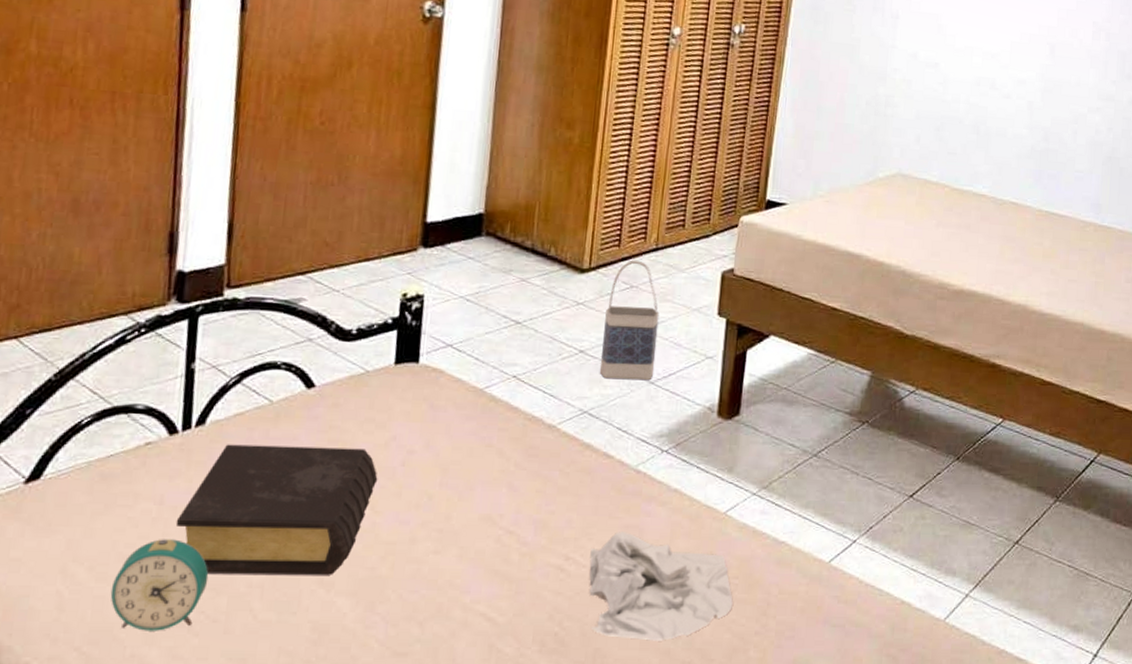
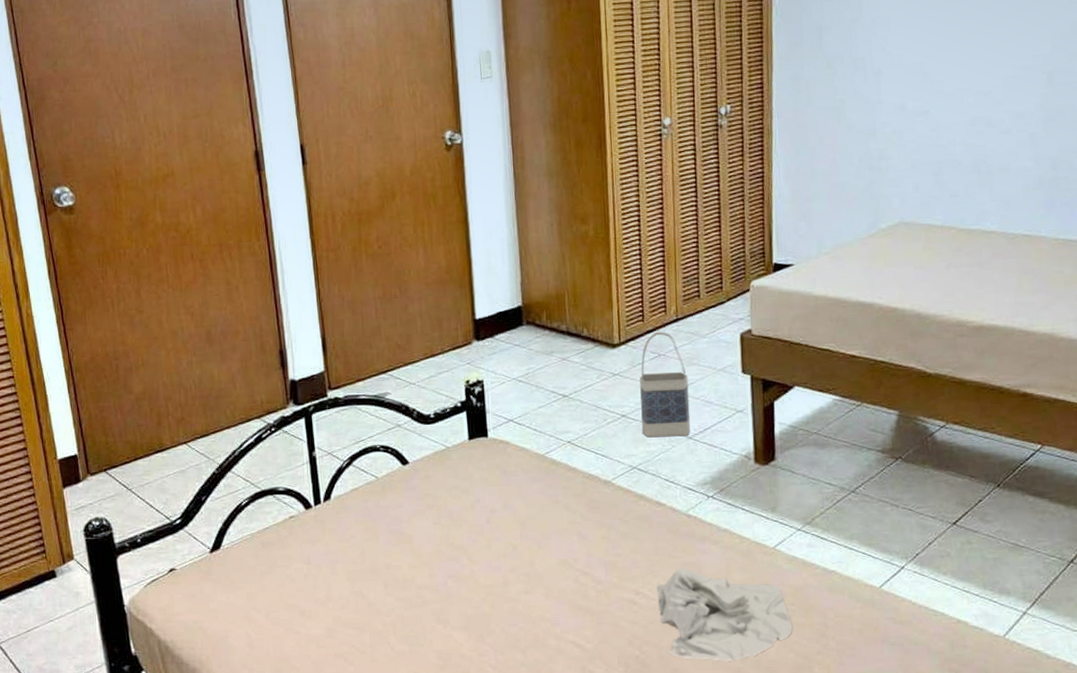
alarm clock: present [110,539,209,631] -> none [284,590,353,662]
book: present [175,444,378,575] -> none [322,511,470,616]

